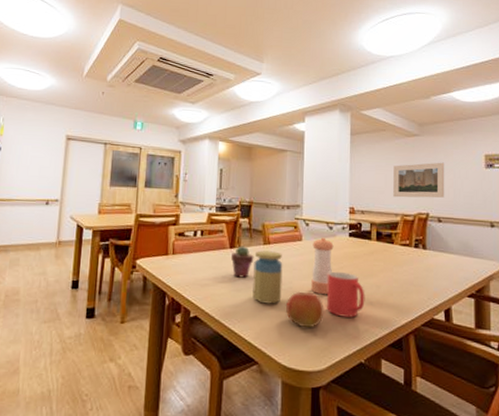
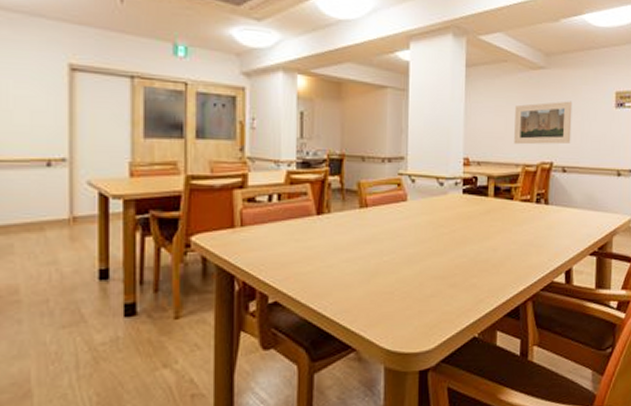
potted succulent: present [231,246,254,278] -> none [319,211,348,251]
jar: present [252,250,283,304] -> none [347,216,384,280]
apple: present [285,291,324,328] -> none [387,262,434,305]
pepper shaker: present [311,237,334,295] -> none [418,196,445,264]
mug: present [327,271,365,318] -> none [437,235,480,288]

